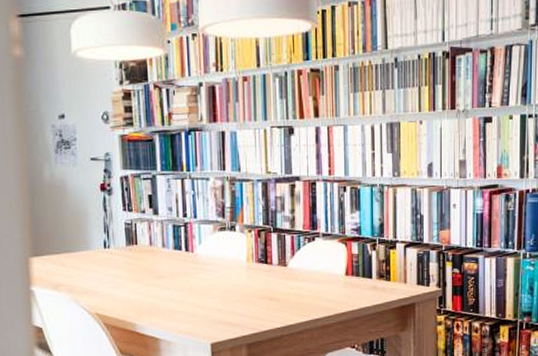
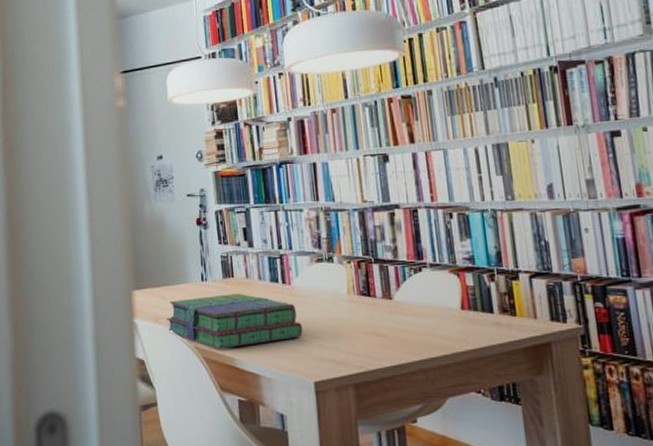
stack of books: none [67,261,203,315] -> present [167,293,303,349]

